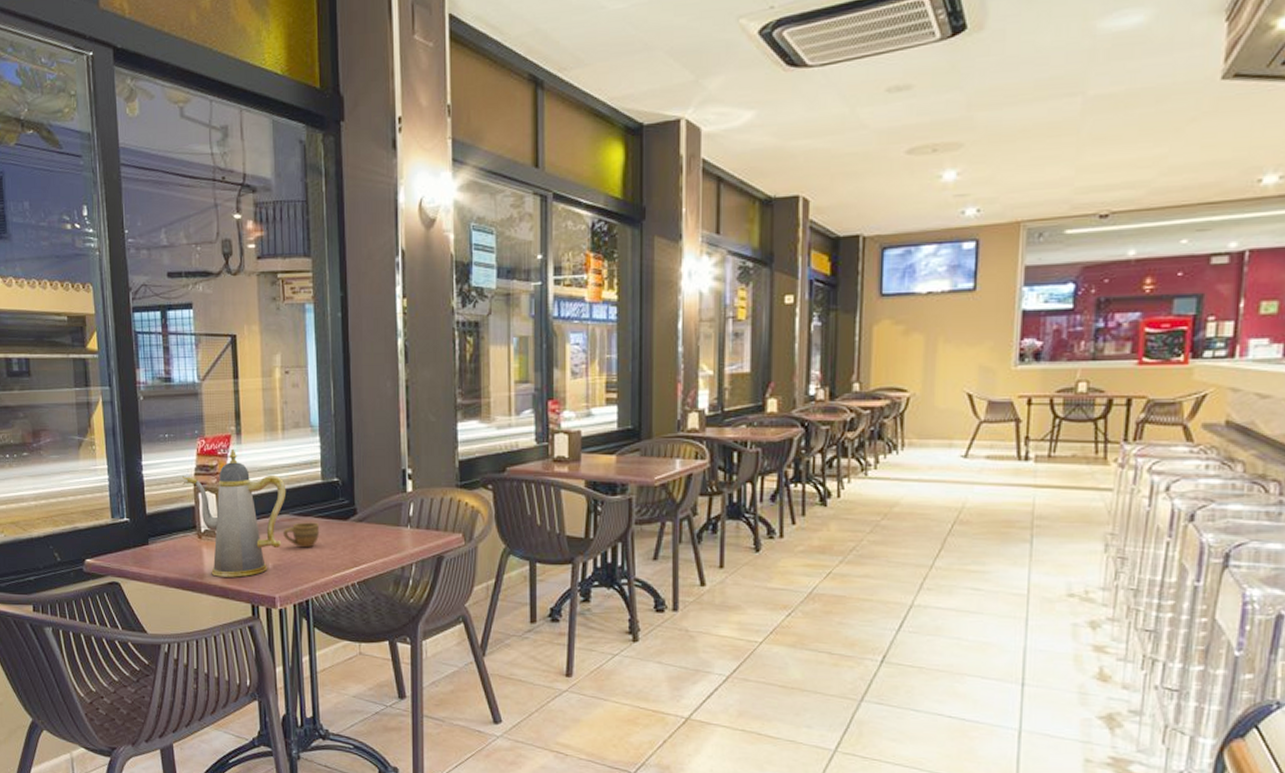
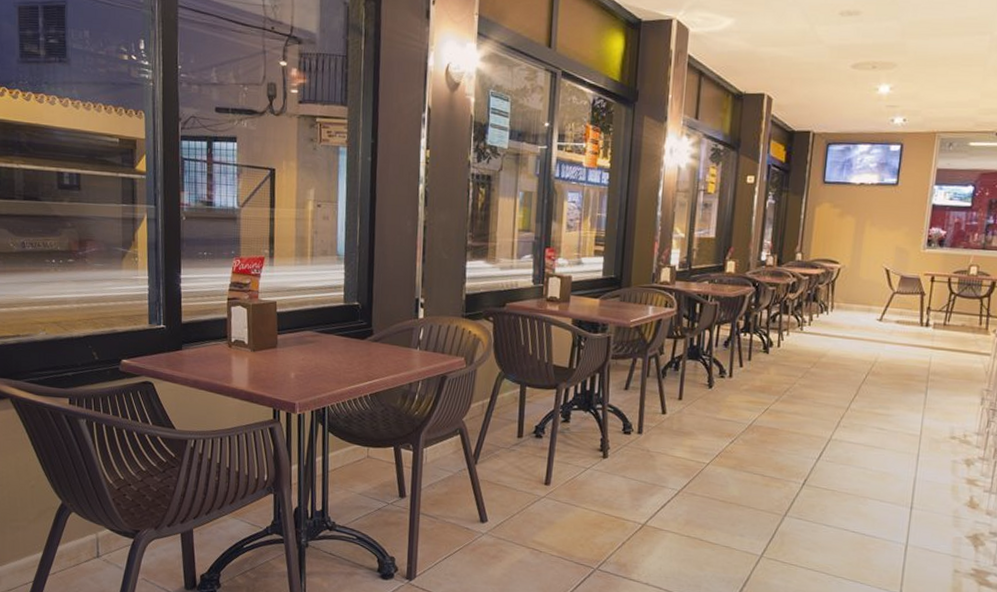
coffee pot: present [182,448,287,578] -> none [217,269,312,384]
cup: present [283,522,320,548] -> none [306,338,340,362]

